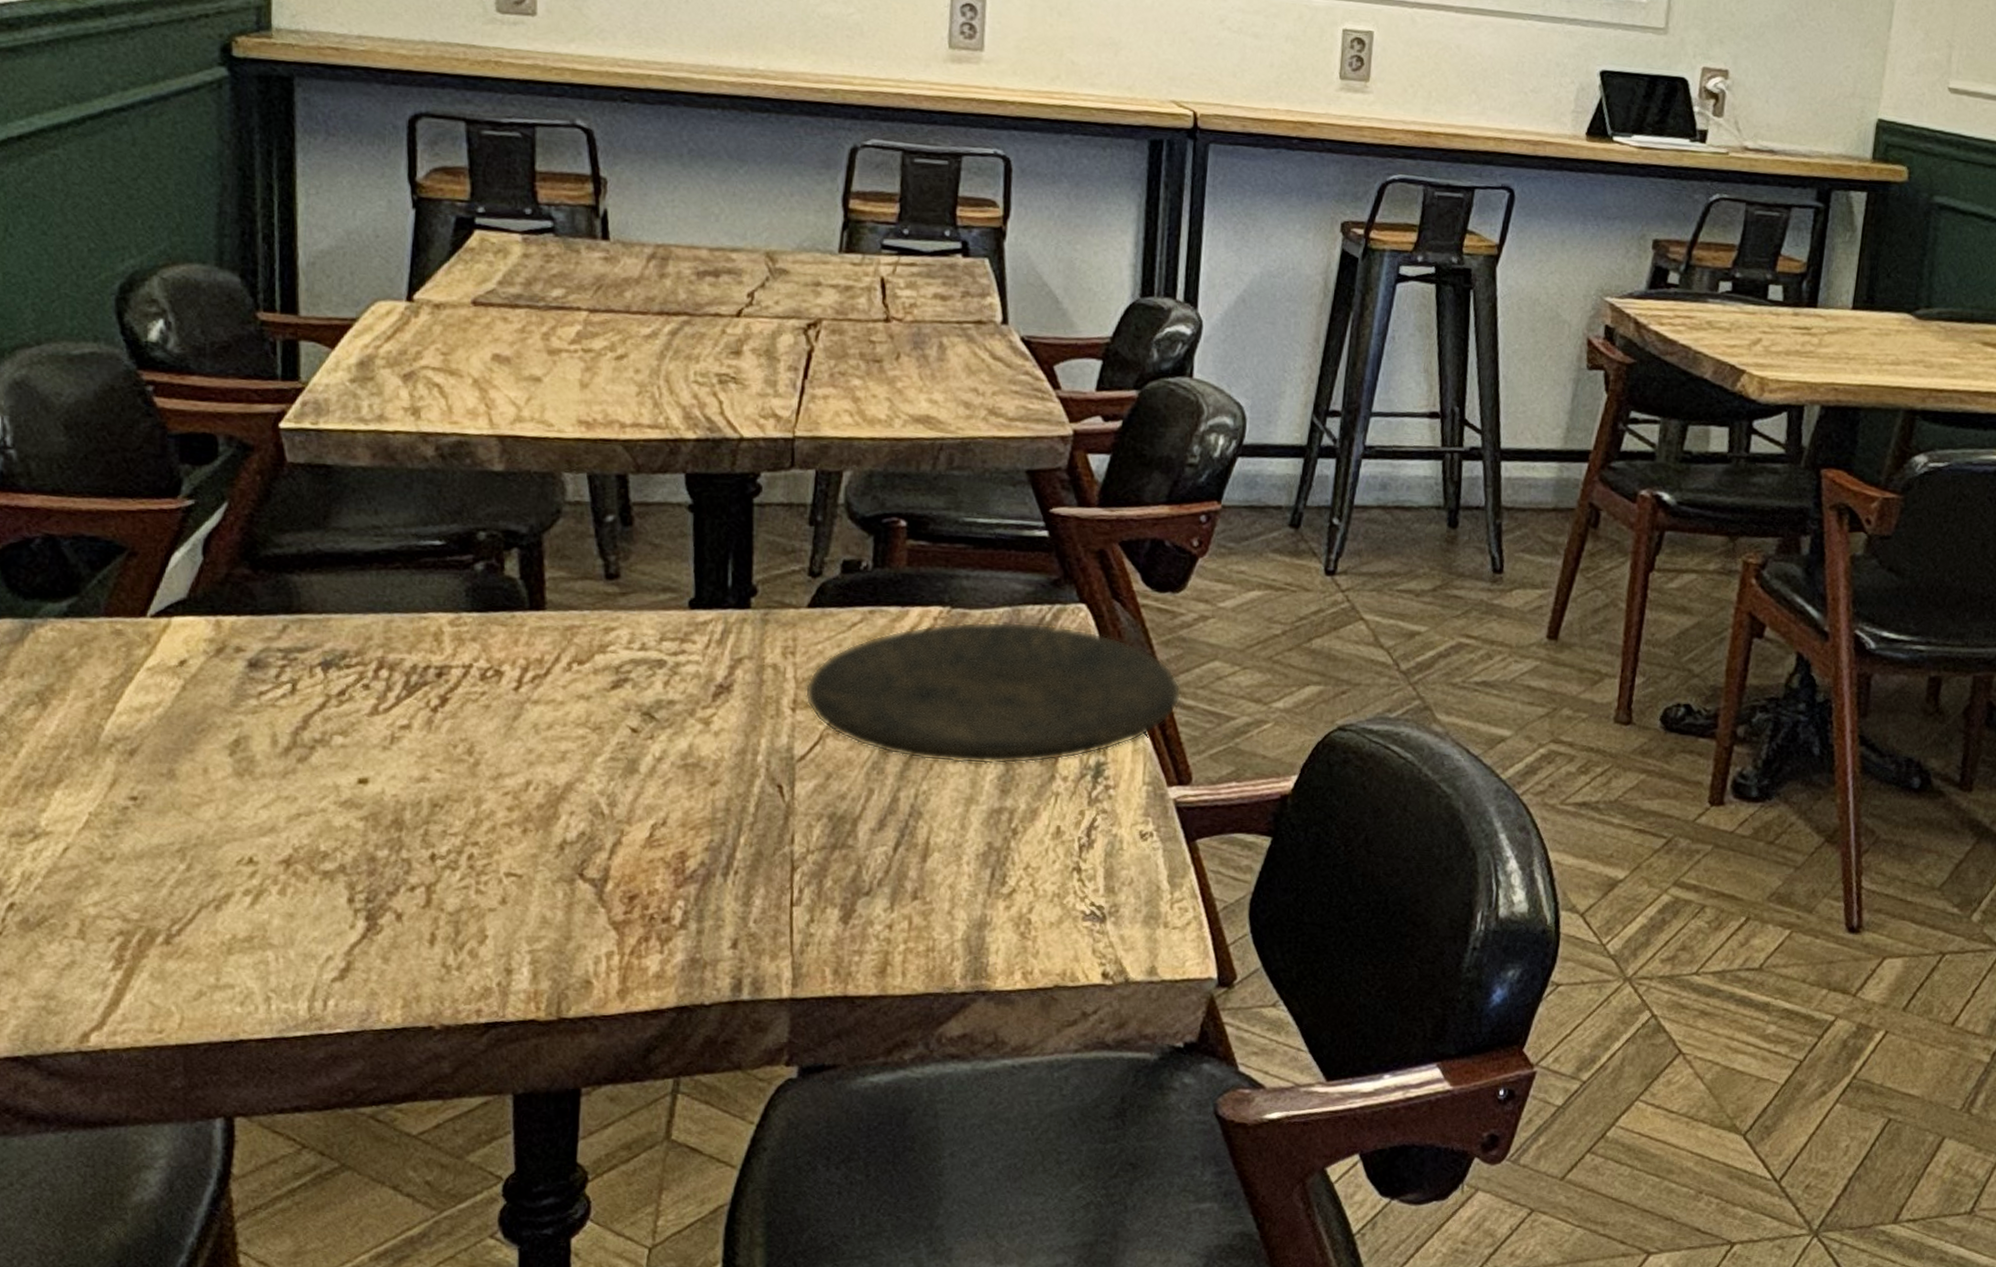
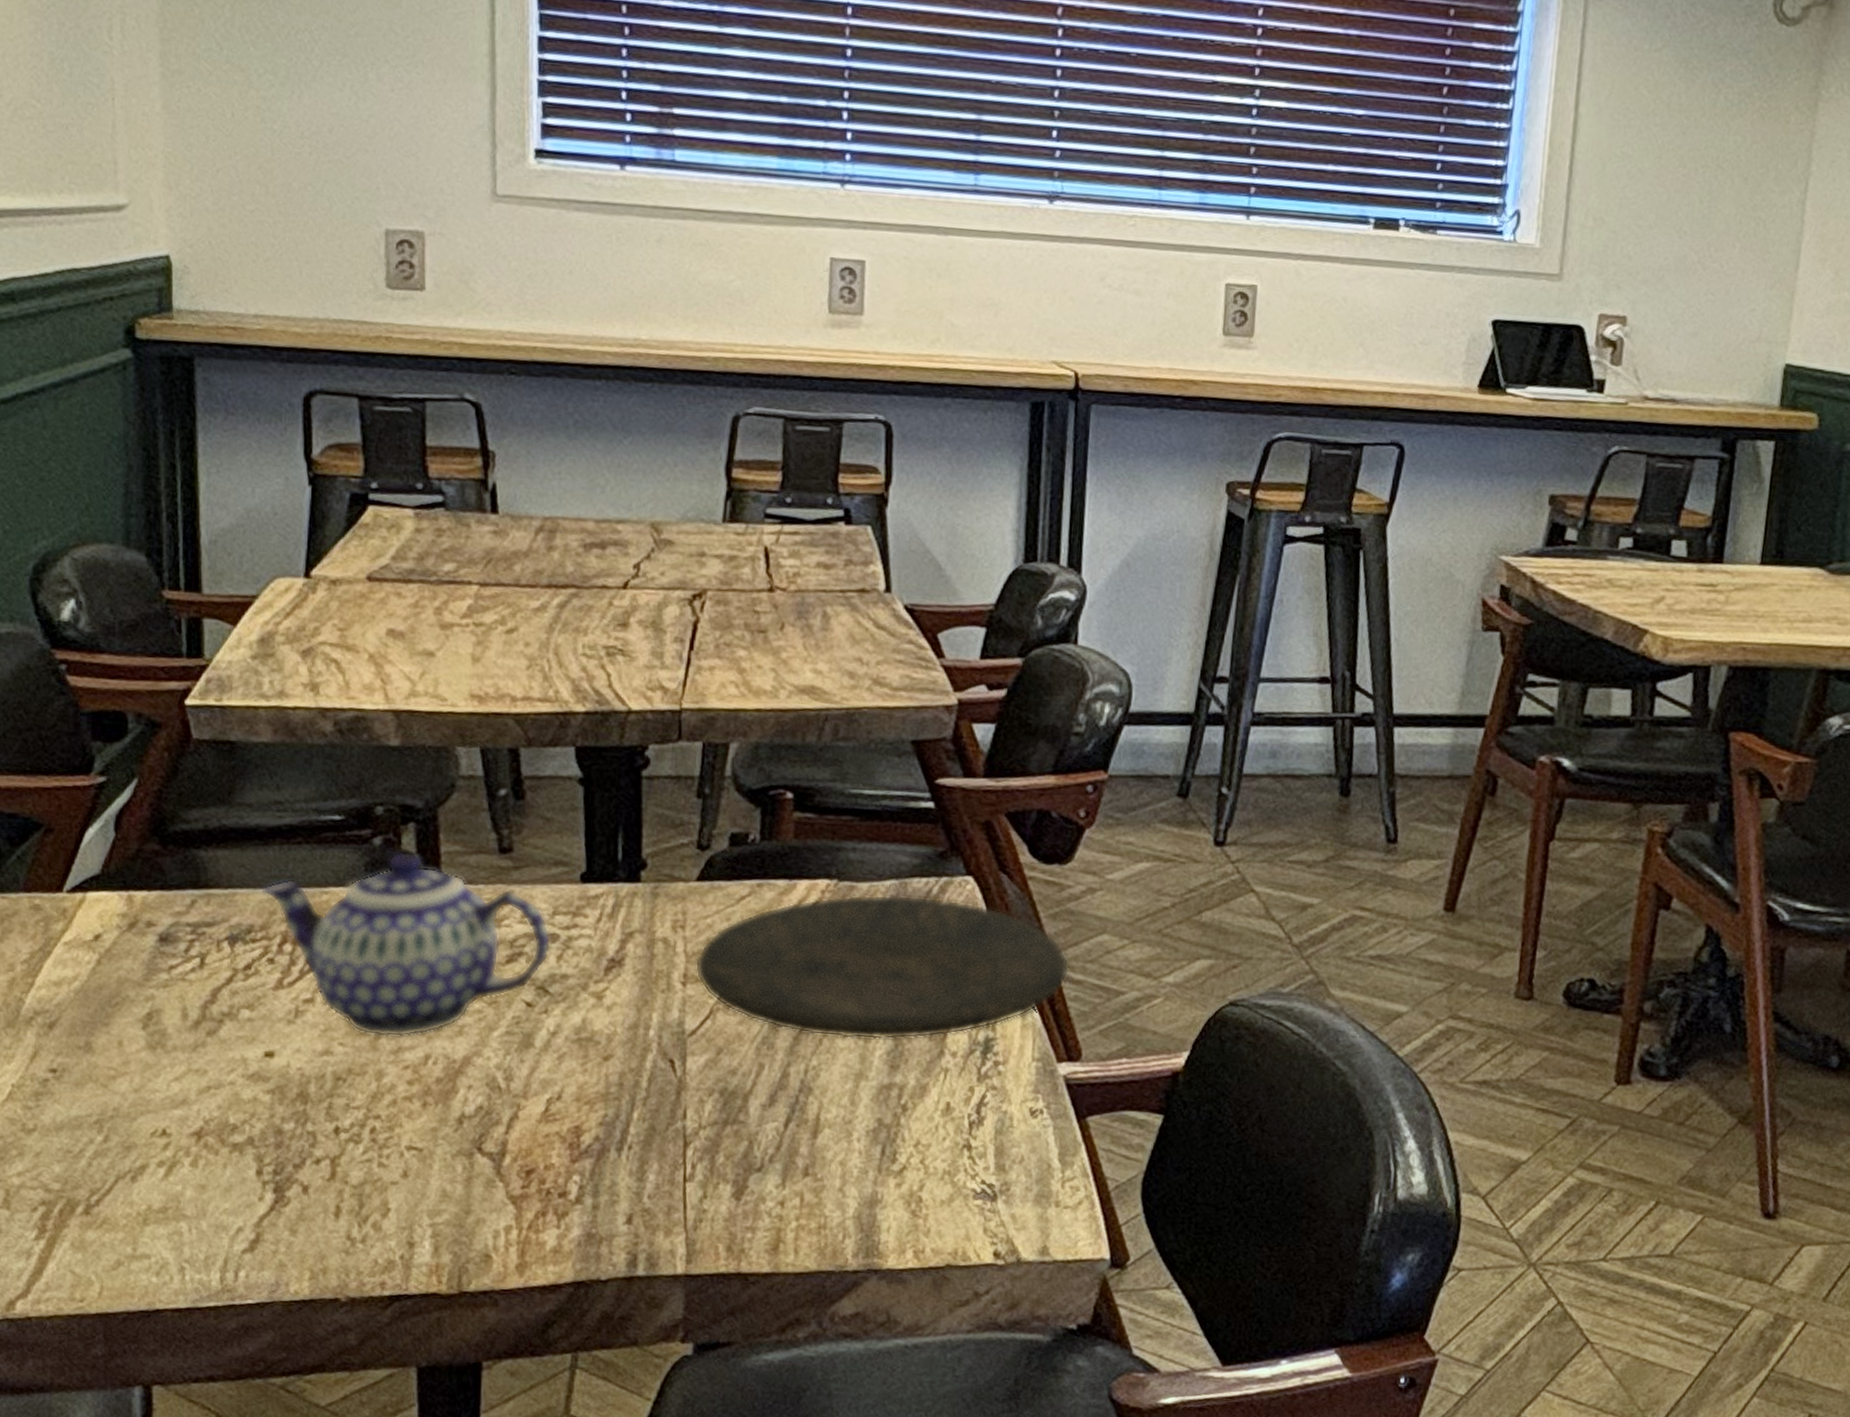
teapot: none [357,577,658,764] -> present [261,851,552,1038]

